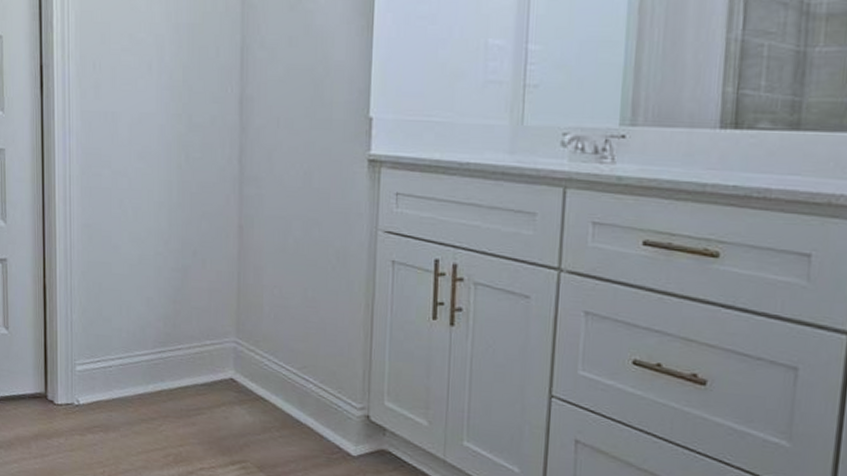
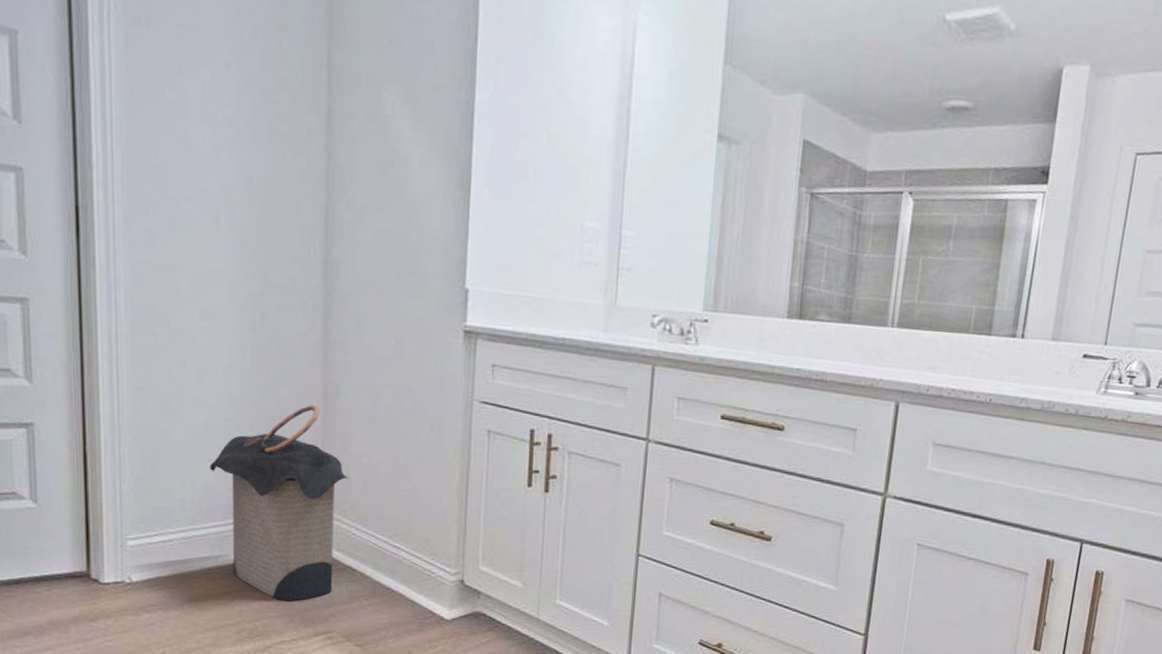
laundry hamper: none [142,238,262,430] -> present [210,405,349,602]

